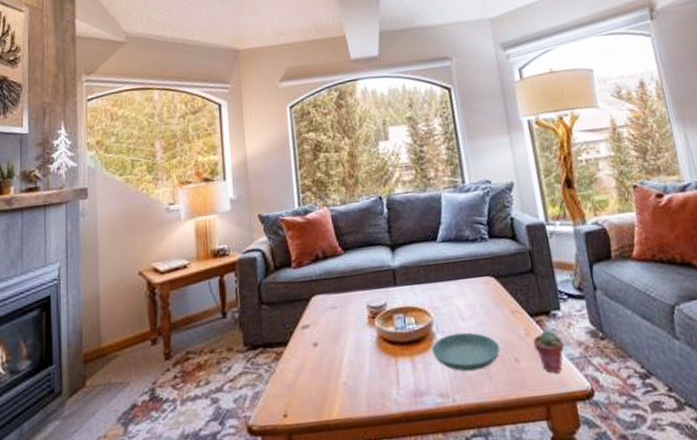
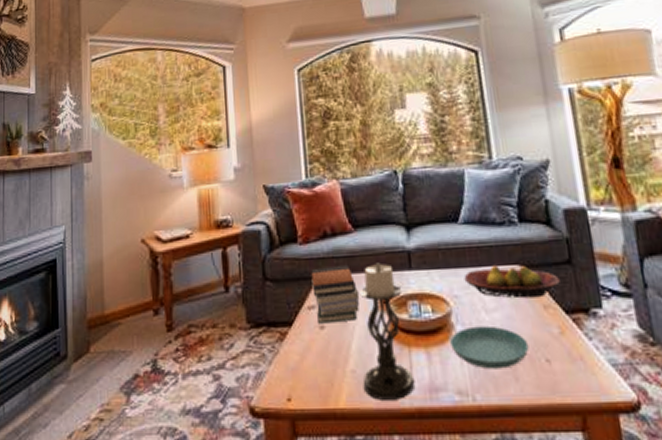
book stack: none [304,284,350,342] -> present [311,264,360,324]
candle holder: none [350,281,402,409] -> present [359,262,416,400]
fruit bowl: none [443,277,525,306] -> present [464,264,560,299]
potted succulent: present [533,329,564,374] -> none [568,329,606,380]

